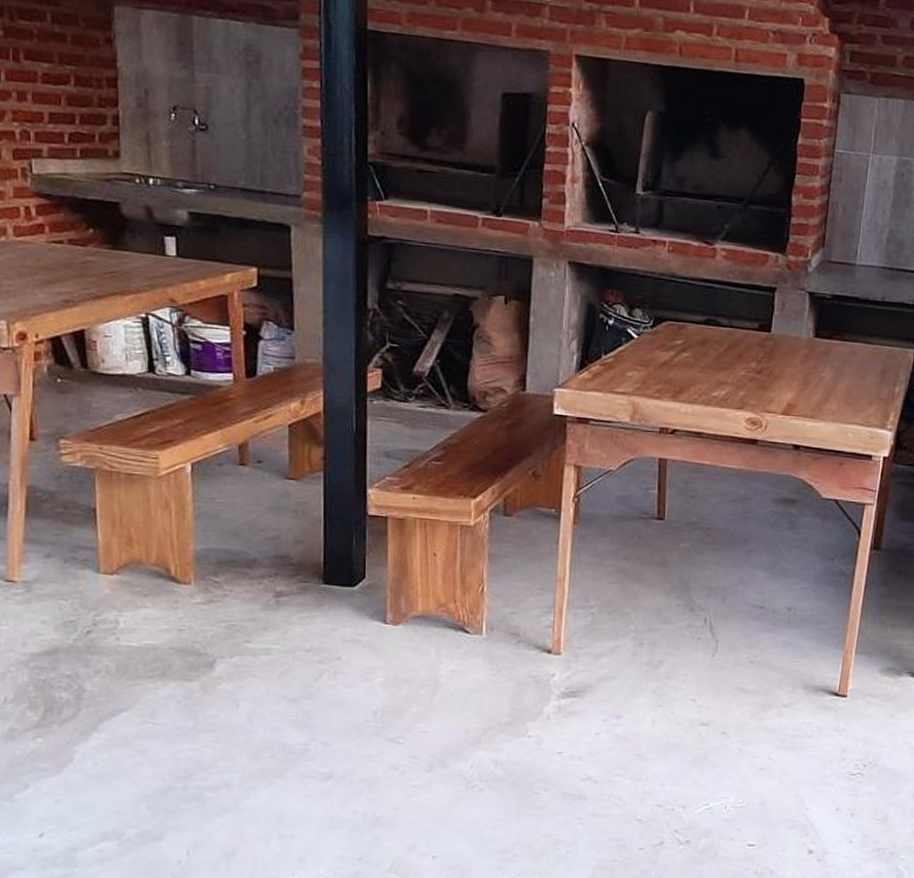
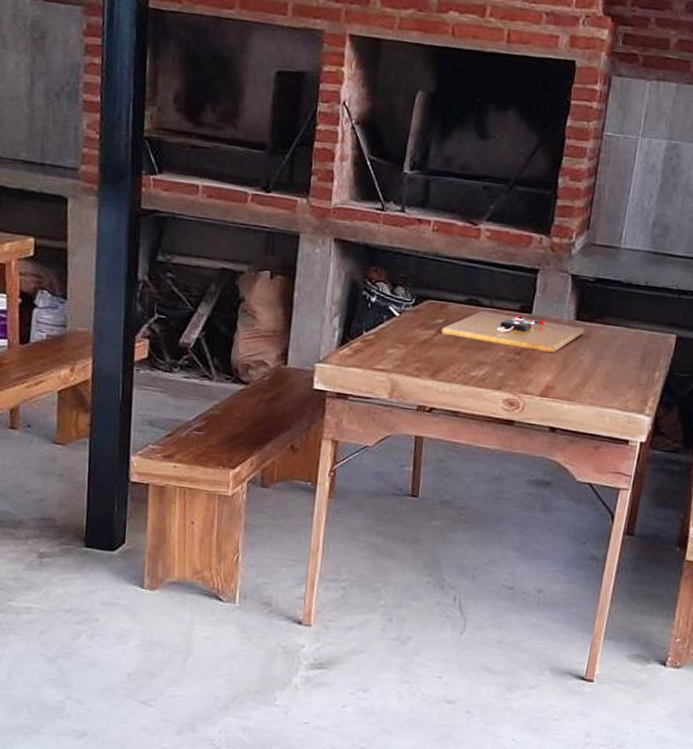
cutting board: none [680,330,824,372] -> present [440,310,585,354]

